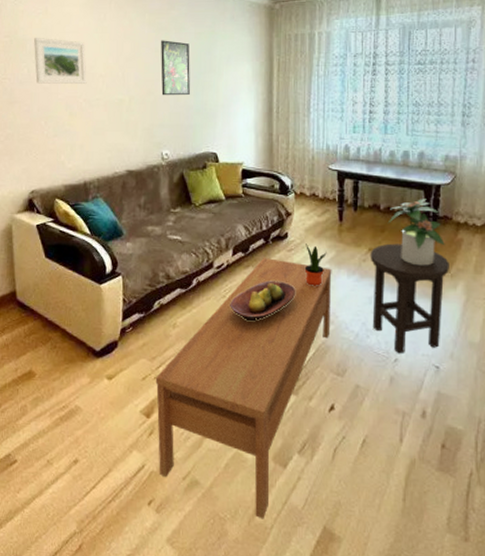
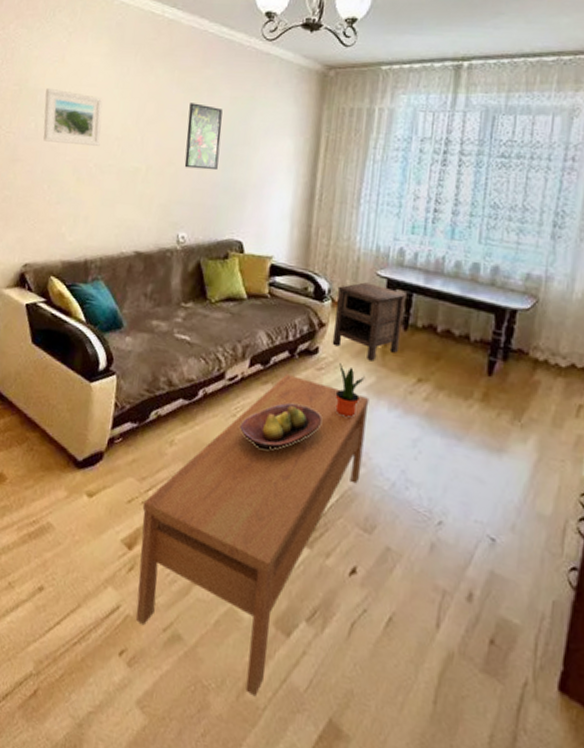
nightstand: none [298,176,354,239] -> present [332,282,406,361]
stool: present [370,243,449,354] -> none [414,375,520,516]
potted plant: present [389,199,445,266] -> none [446,324,517,410]

